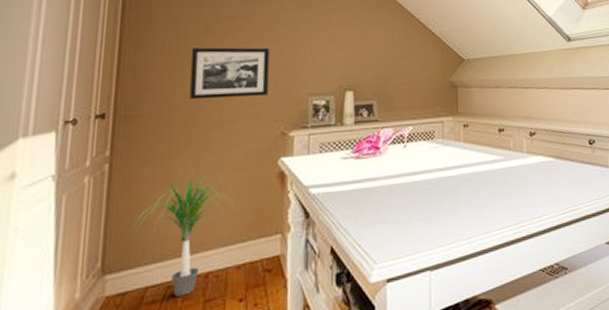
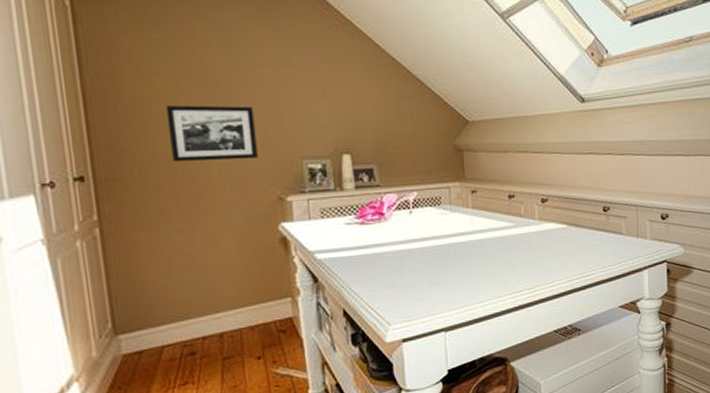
potted plant: present [132,170,235,297] -> none [136,235,240,355]

